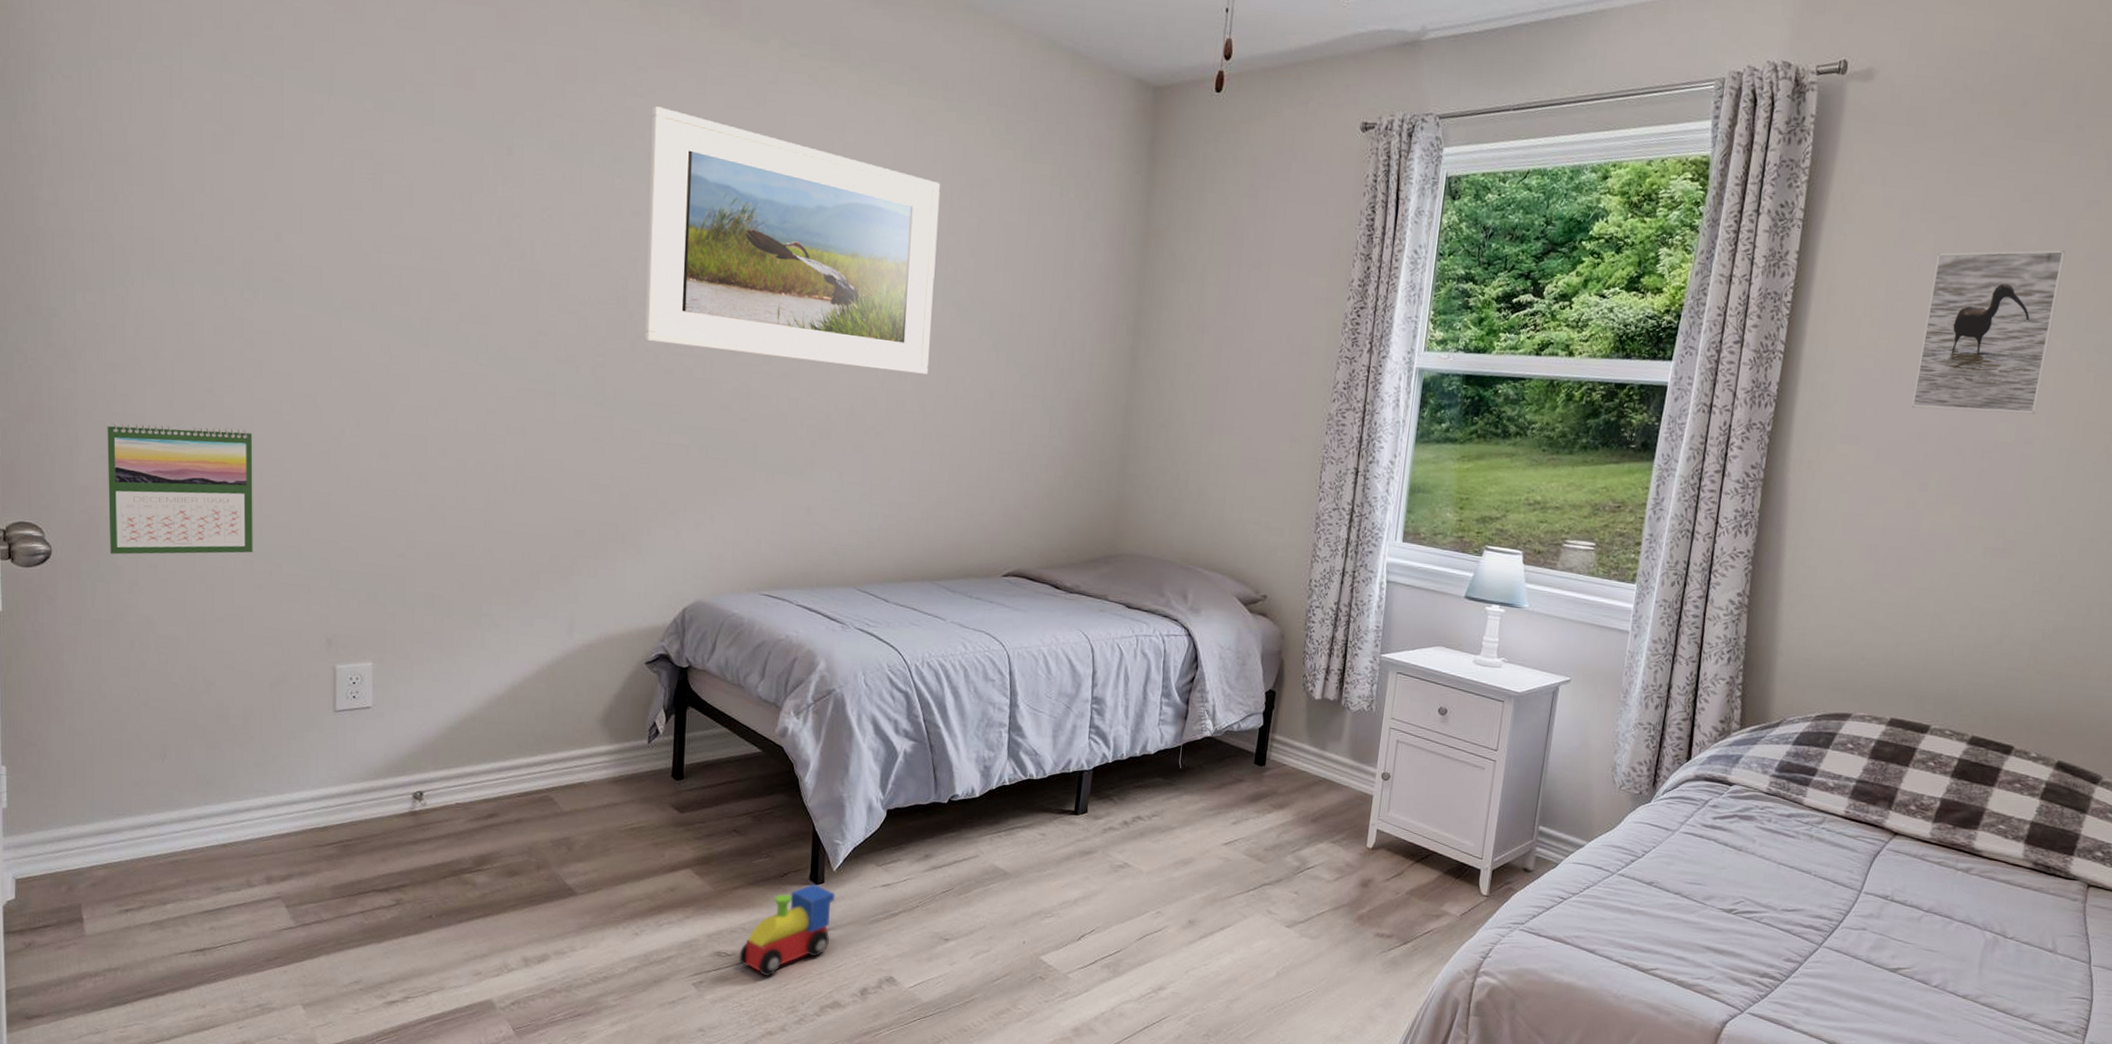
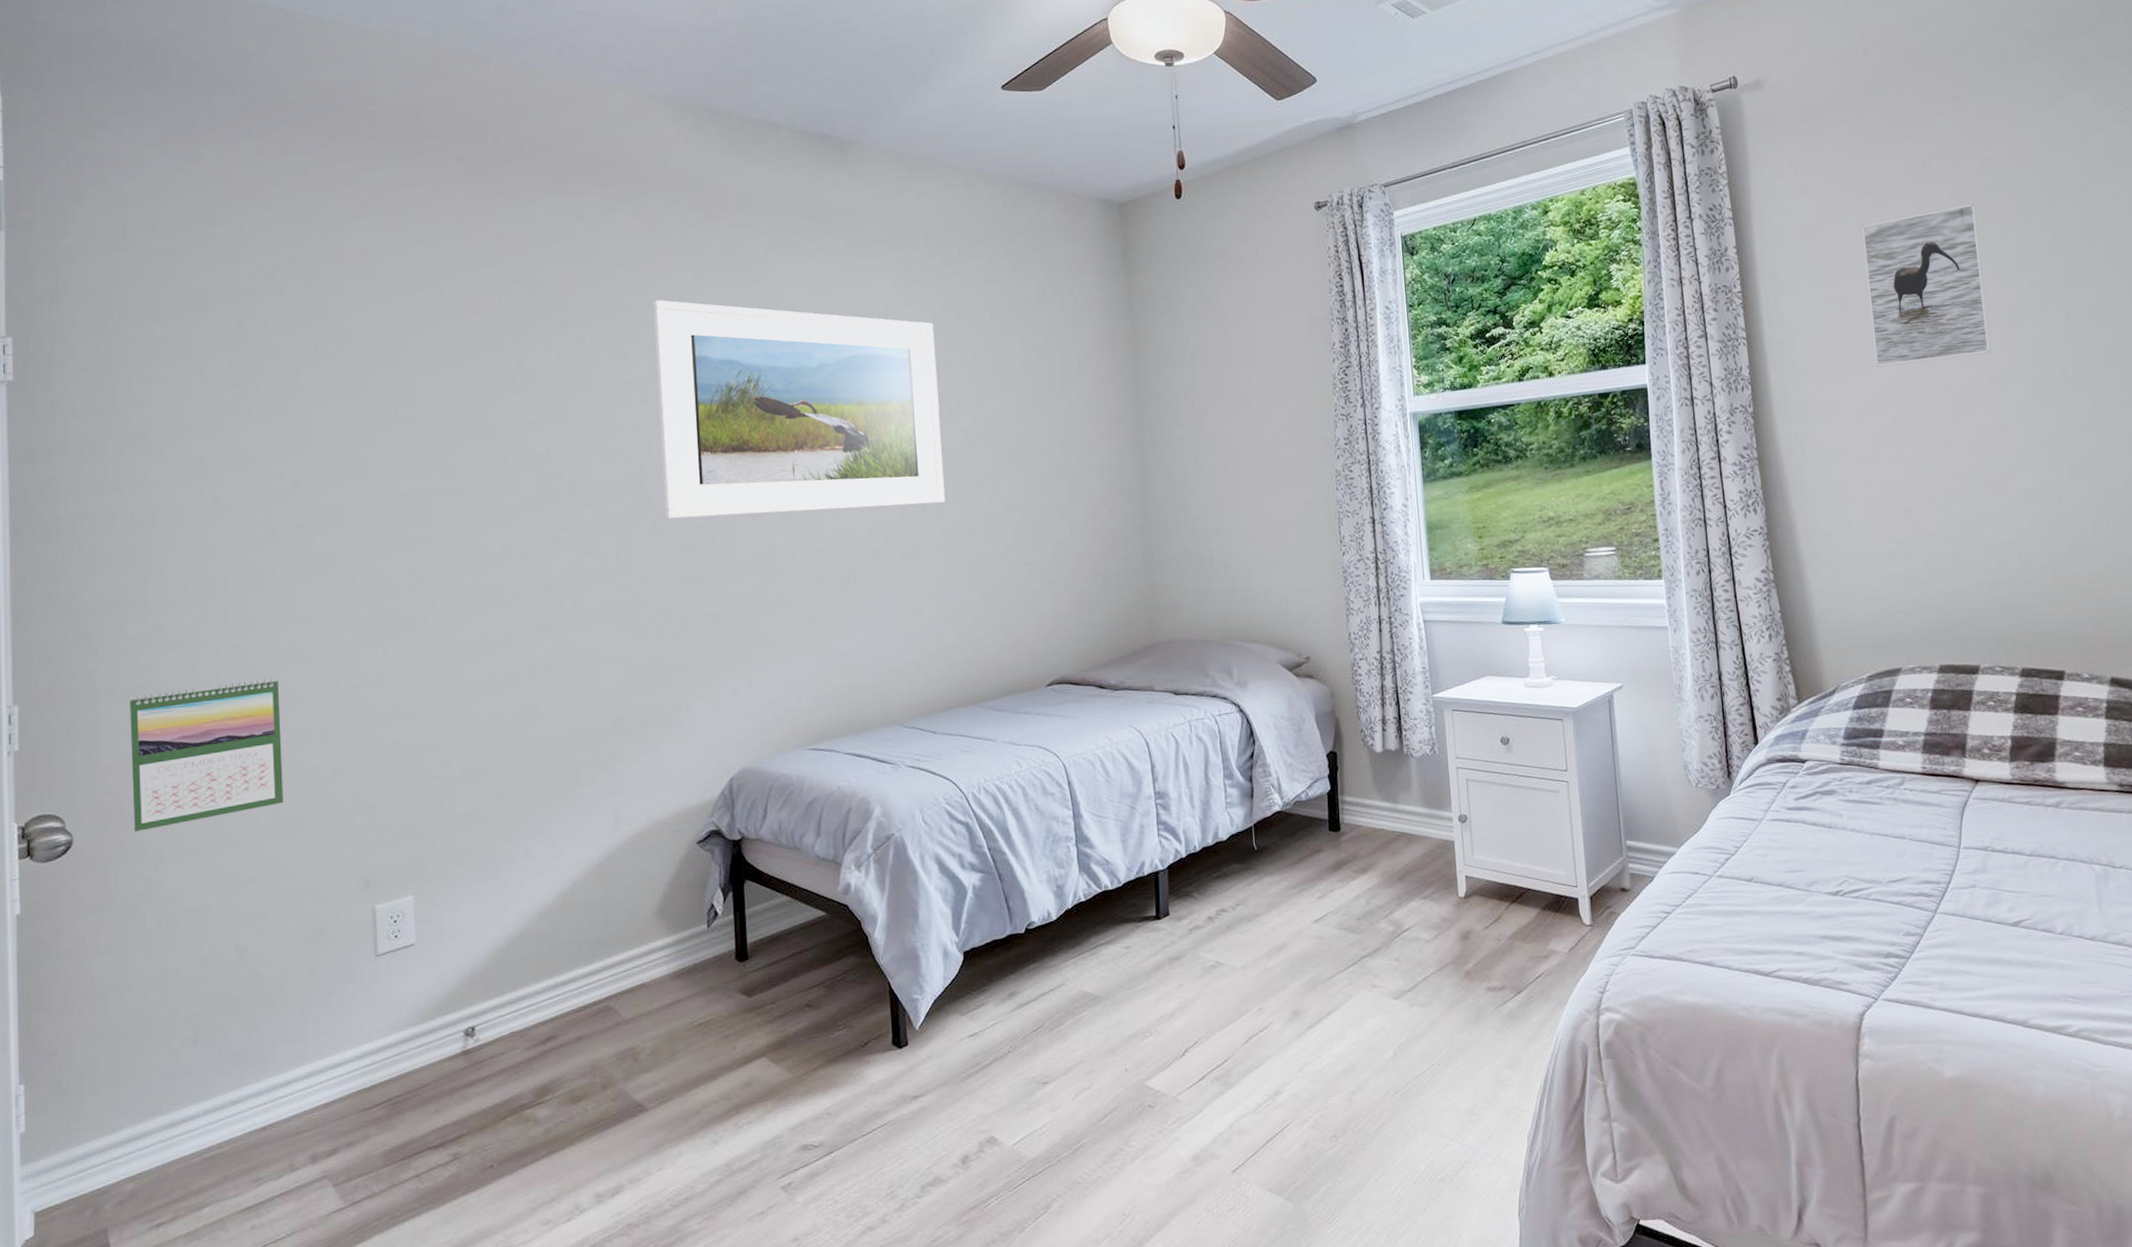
toy train: present [739,884,836,977] -> none [827,1048,922,1164]

